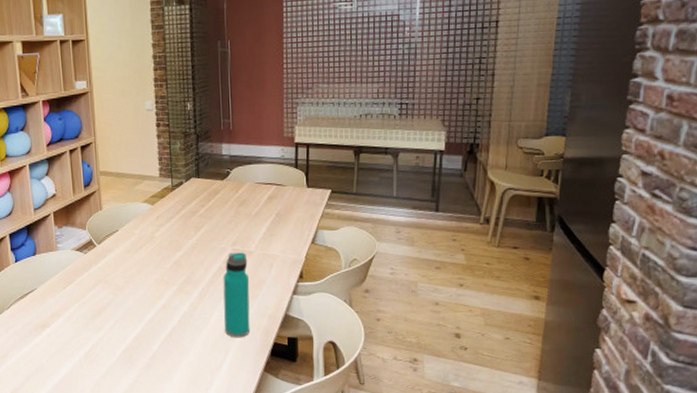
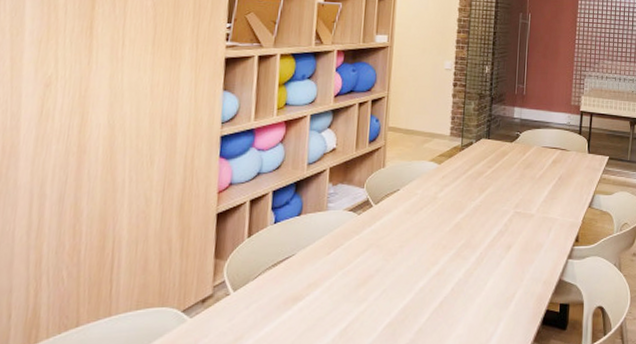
water bottle: present [223,252,250,338] -> none [499,215,528,306]

